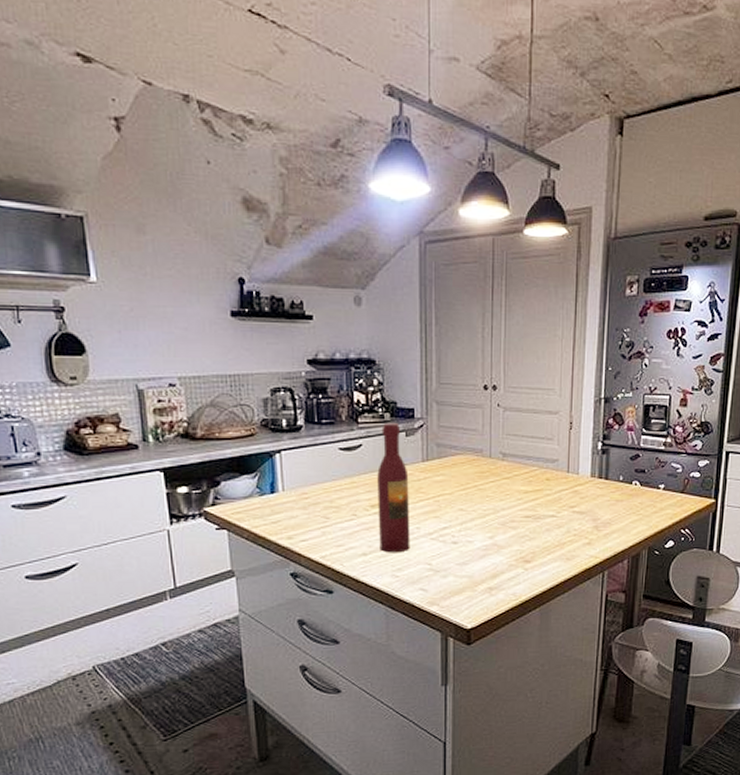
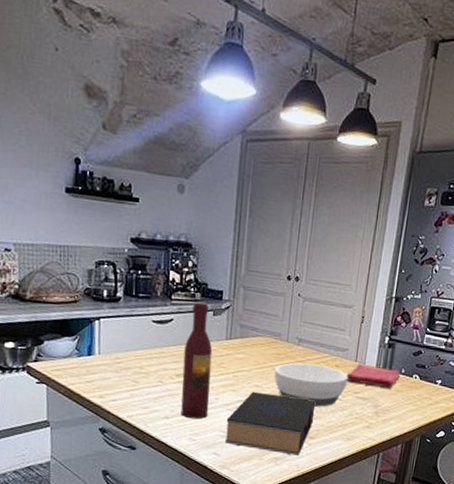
book: none [431,516,529,583] -> present [224,391,316,456]
bowl: none [479,479,562,527] -> present [274,362,348,407]
dish towel: none [559,473,618,499] -> present [346,362,400,388]

